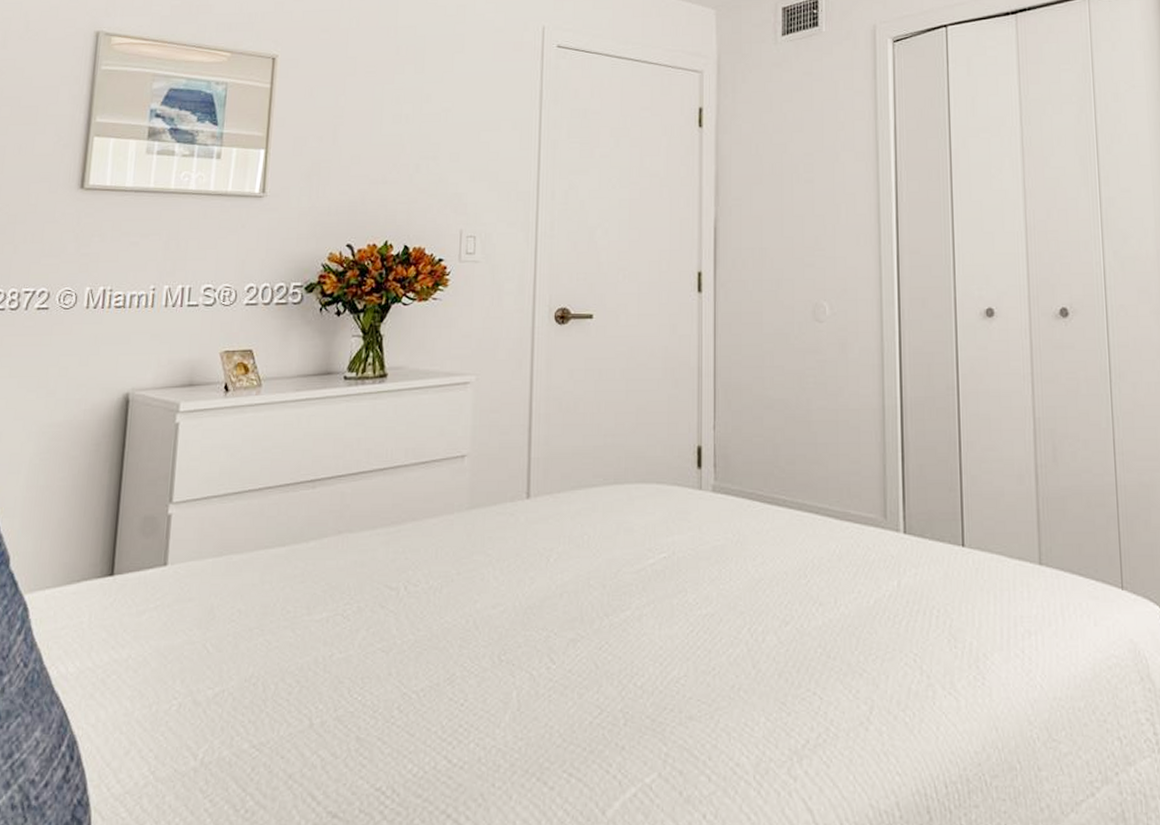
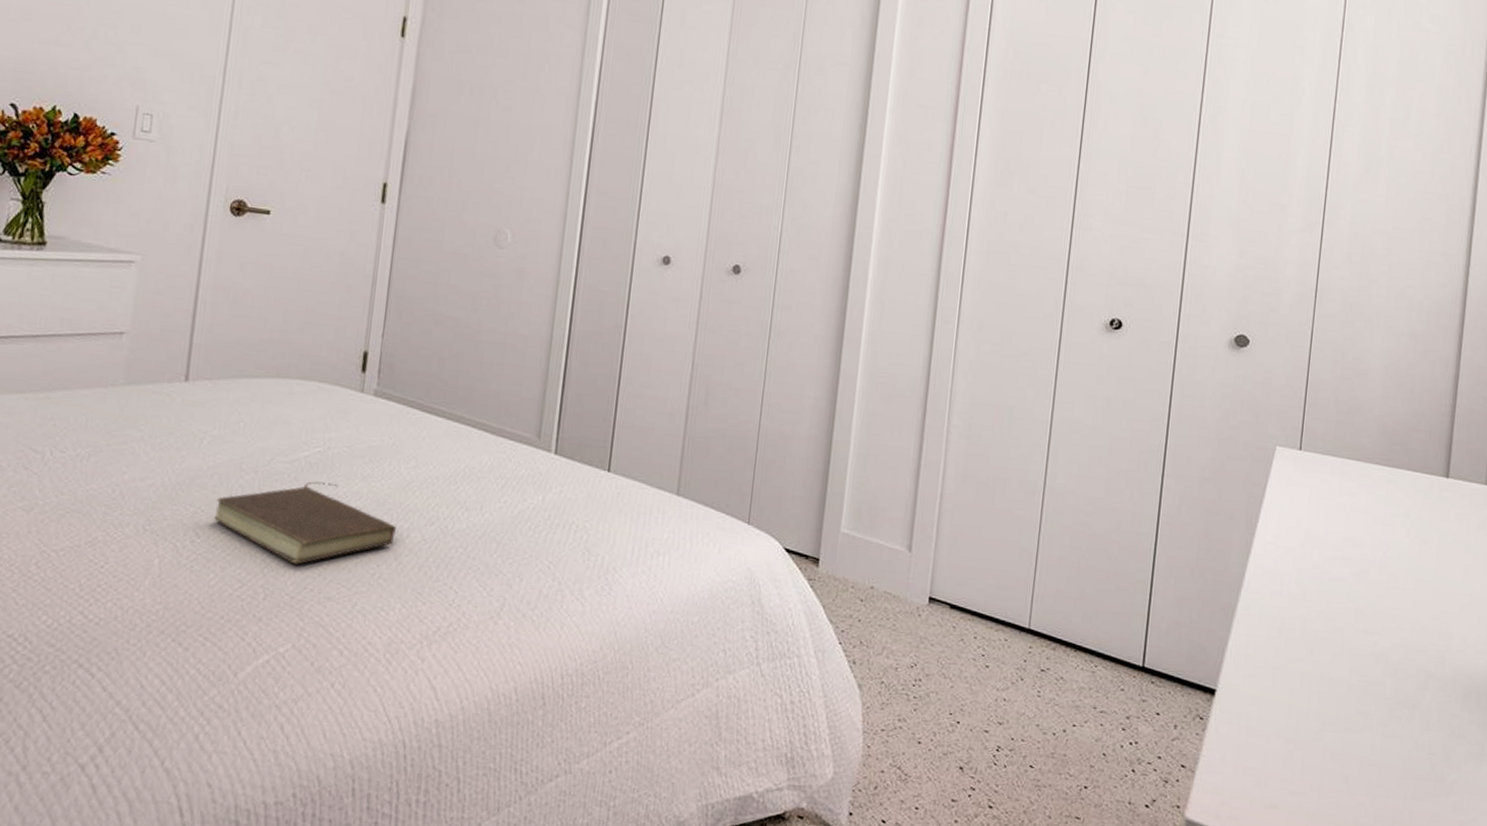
book: none [567,590,750,683] -> present [214,481,396,565]

